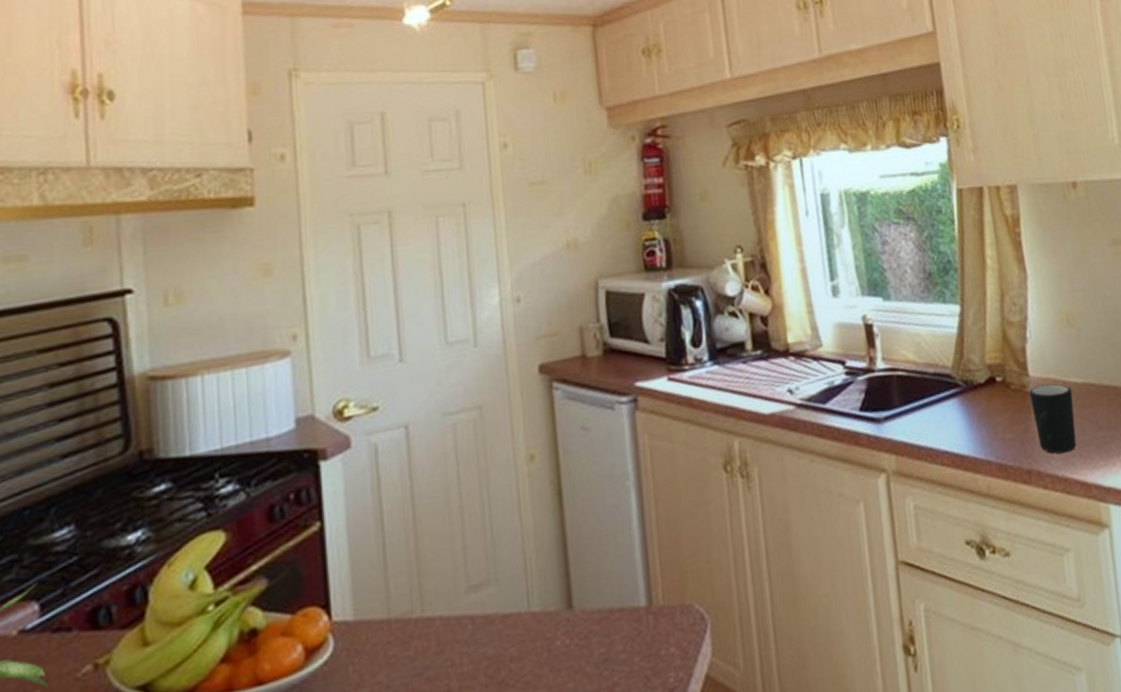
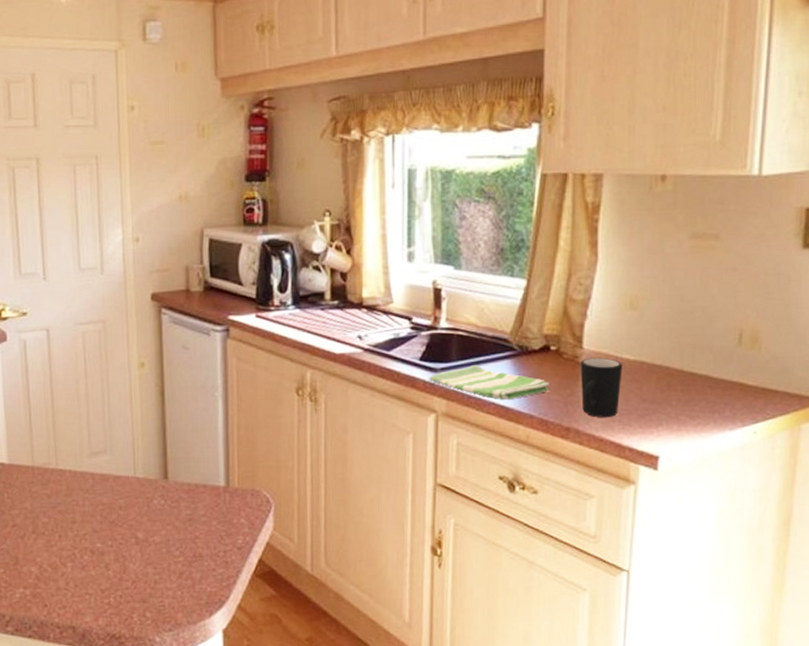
dish towel: none [873,408,1004,447] -> present [429,364,550,401]

